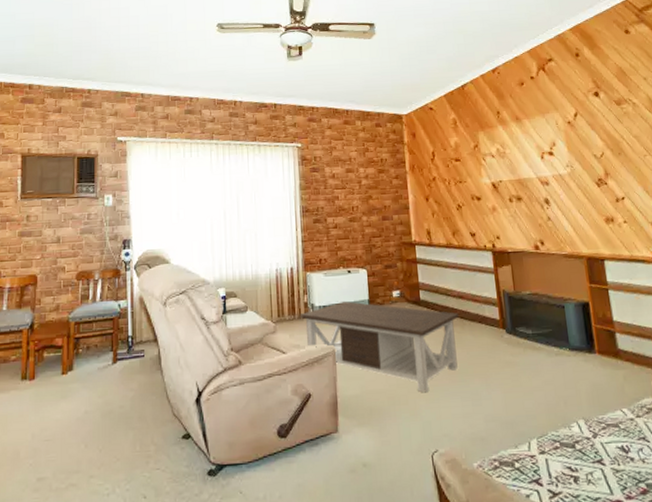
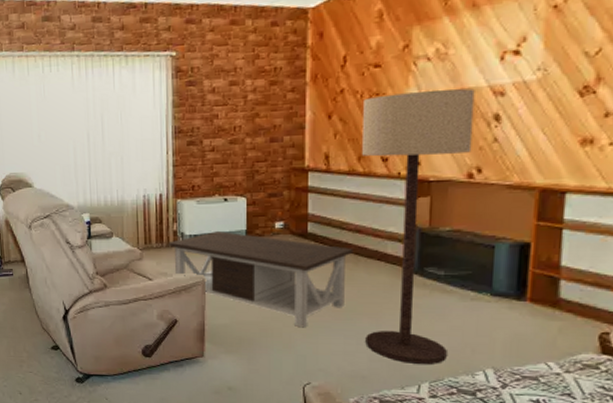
floor lamp: none [451,179,547,422] -> present [362,88,475,365]

